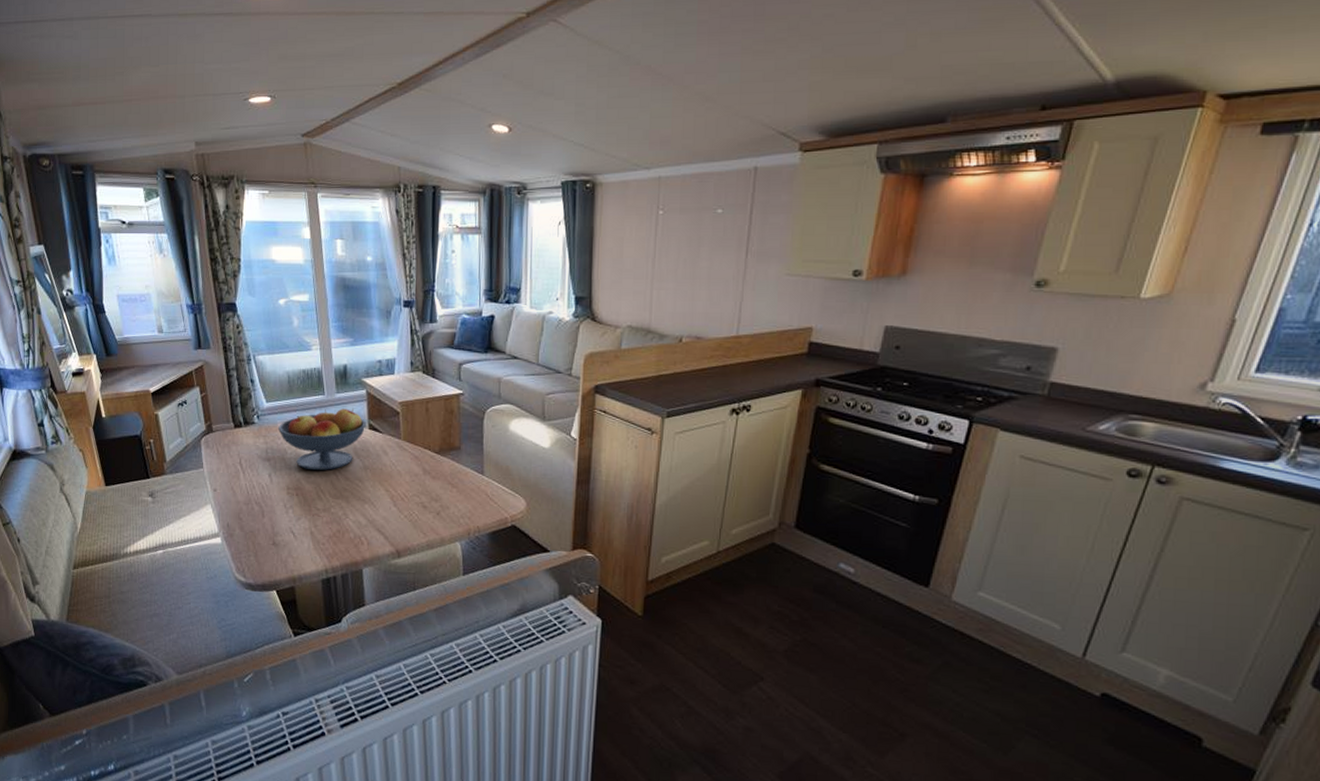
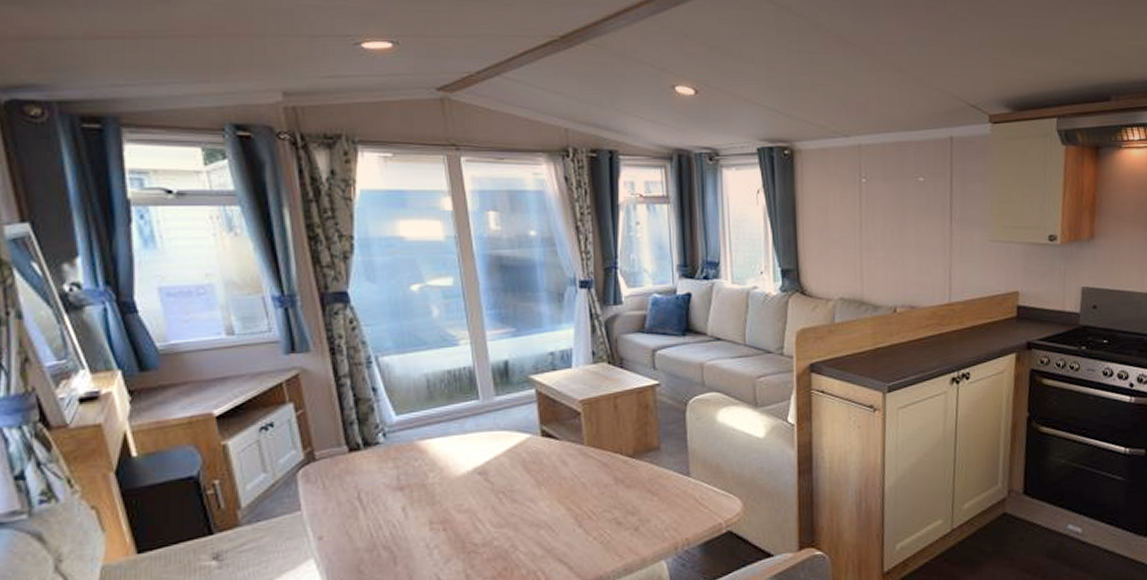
fruit bowl: present [278,408,366,470] -> none [415,413,538,495]

